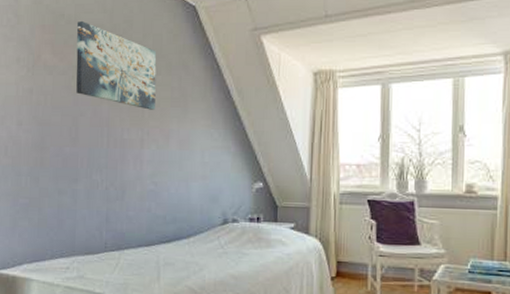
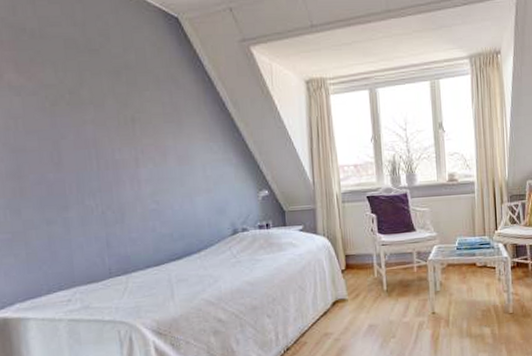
wall art: present [76,20,157,110] -> none [43,34,147,128]

